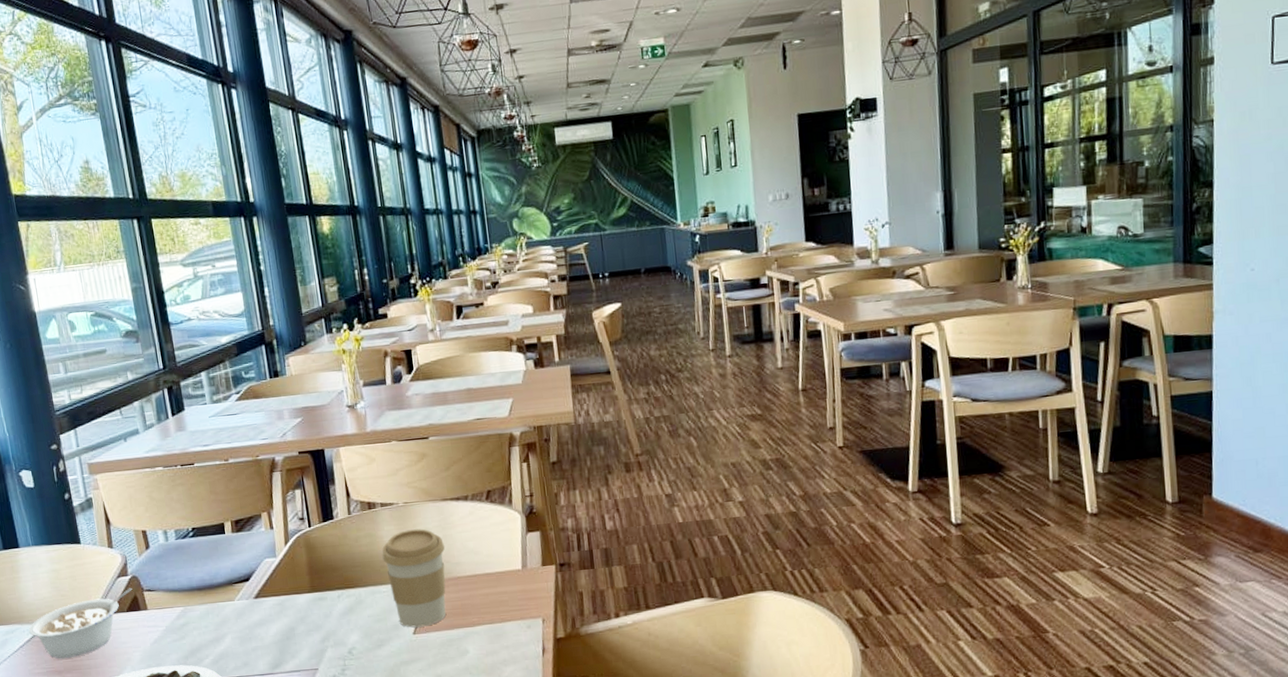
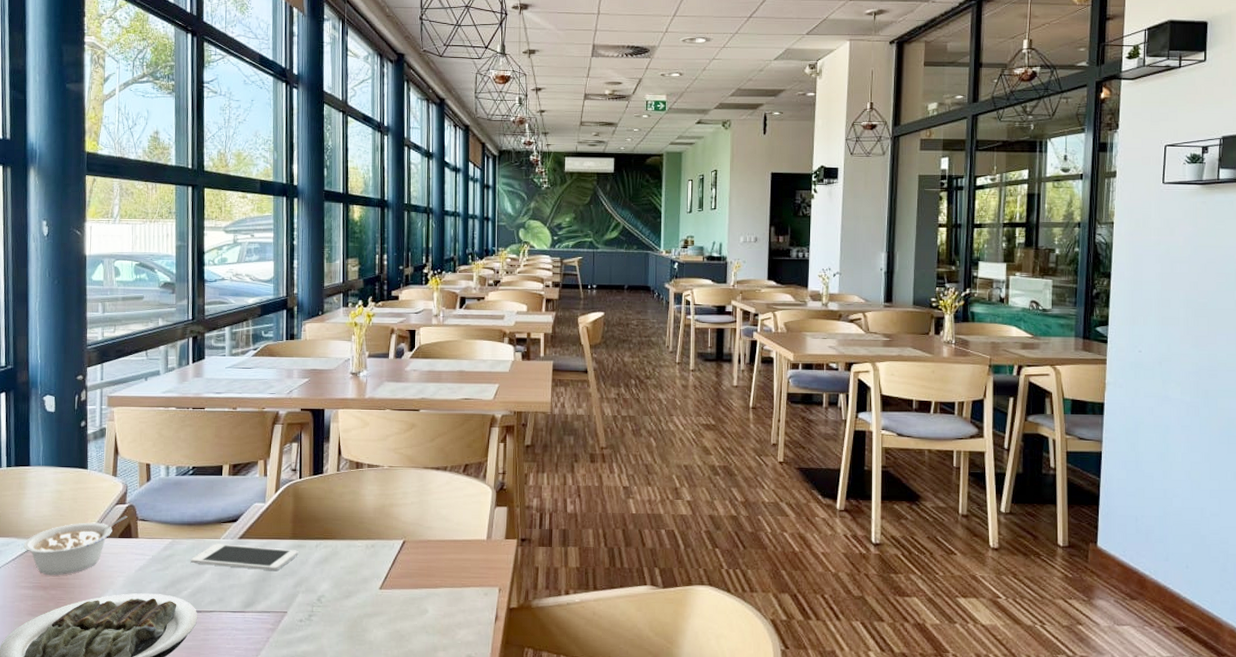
cell phone: none [206,603,321,630] -> present [190,544,299,571]
coffee cup: present [381,528,446,628] -> none [362,491,421,583]

